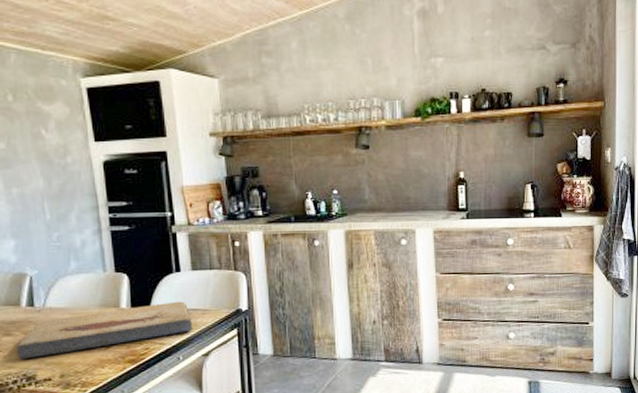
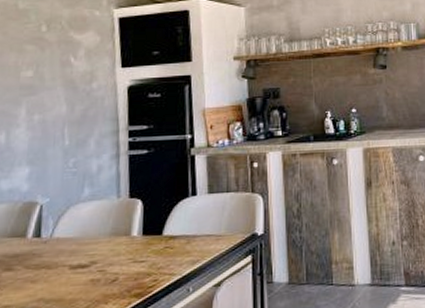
fish fossil: present [16,301,192,360] -> none [15,227,205,298]

